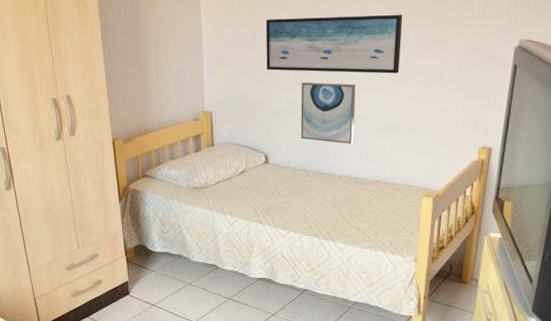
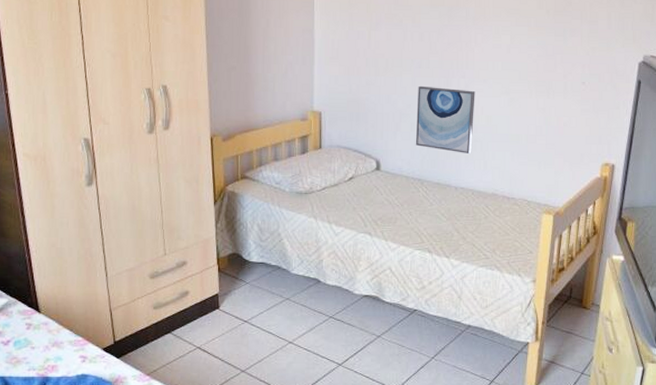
wall art: present [265,15,403,74] -> none [382,18,526,82]

